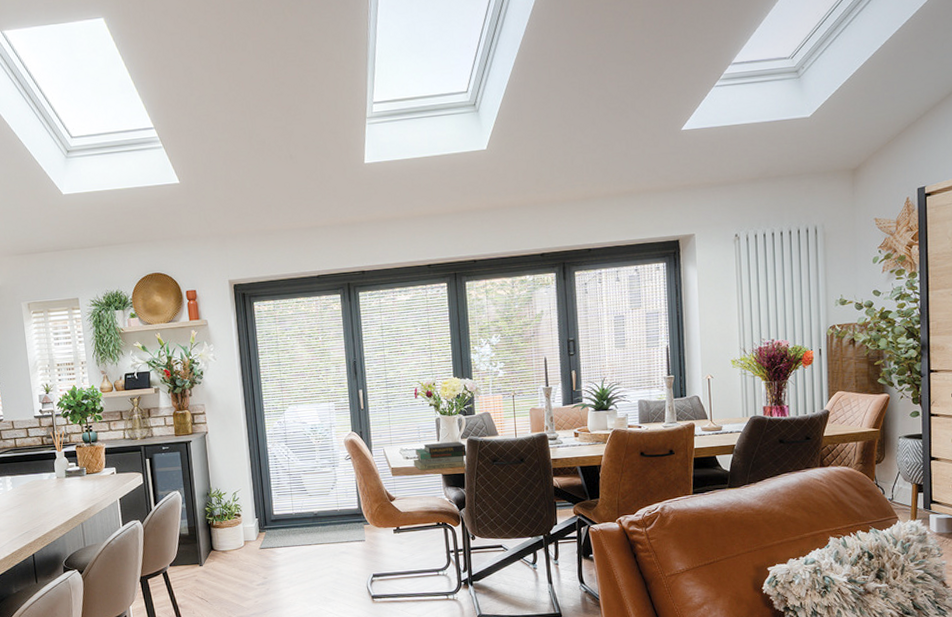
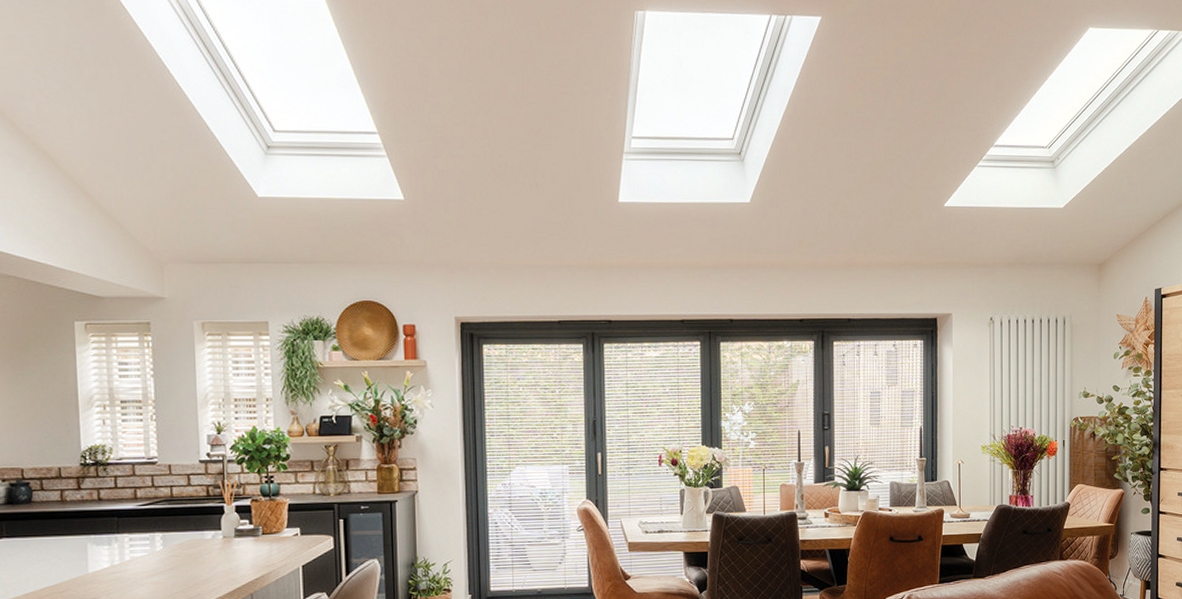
books: present [413,441,467,470] -> none [652,516,711,546]

